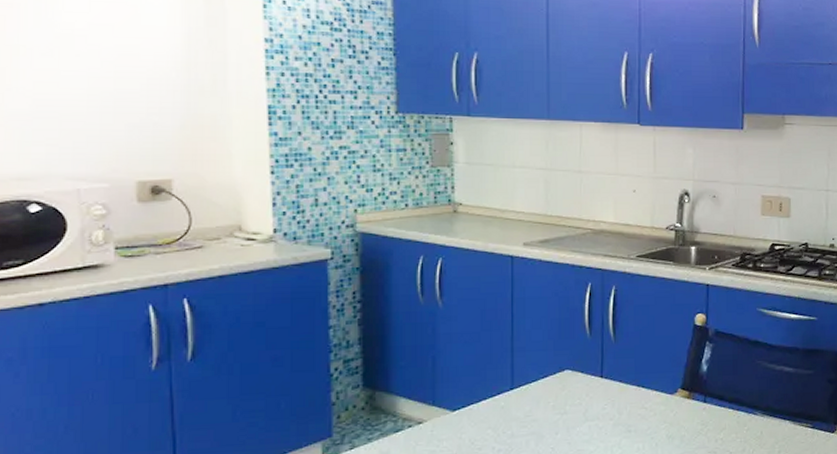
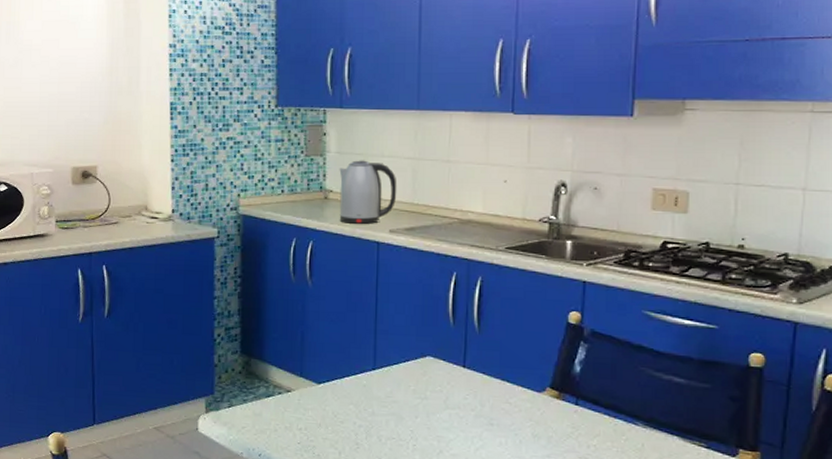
kettle: none [468,171,530,238] -> present [339,160,397,224]

